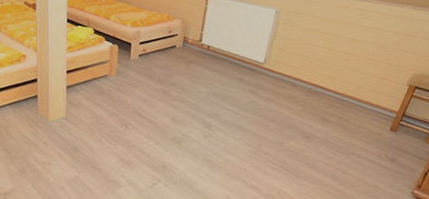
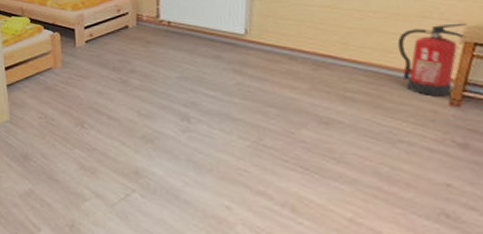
fire extinguisher: none [365,70,414,124] -> present [397,23,468,97]

